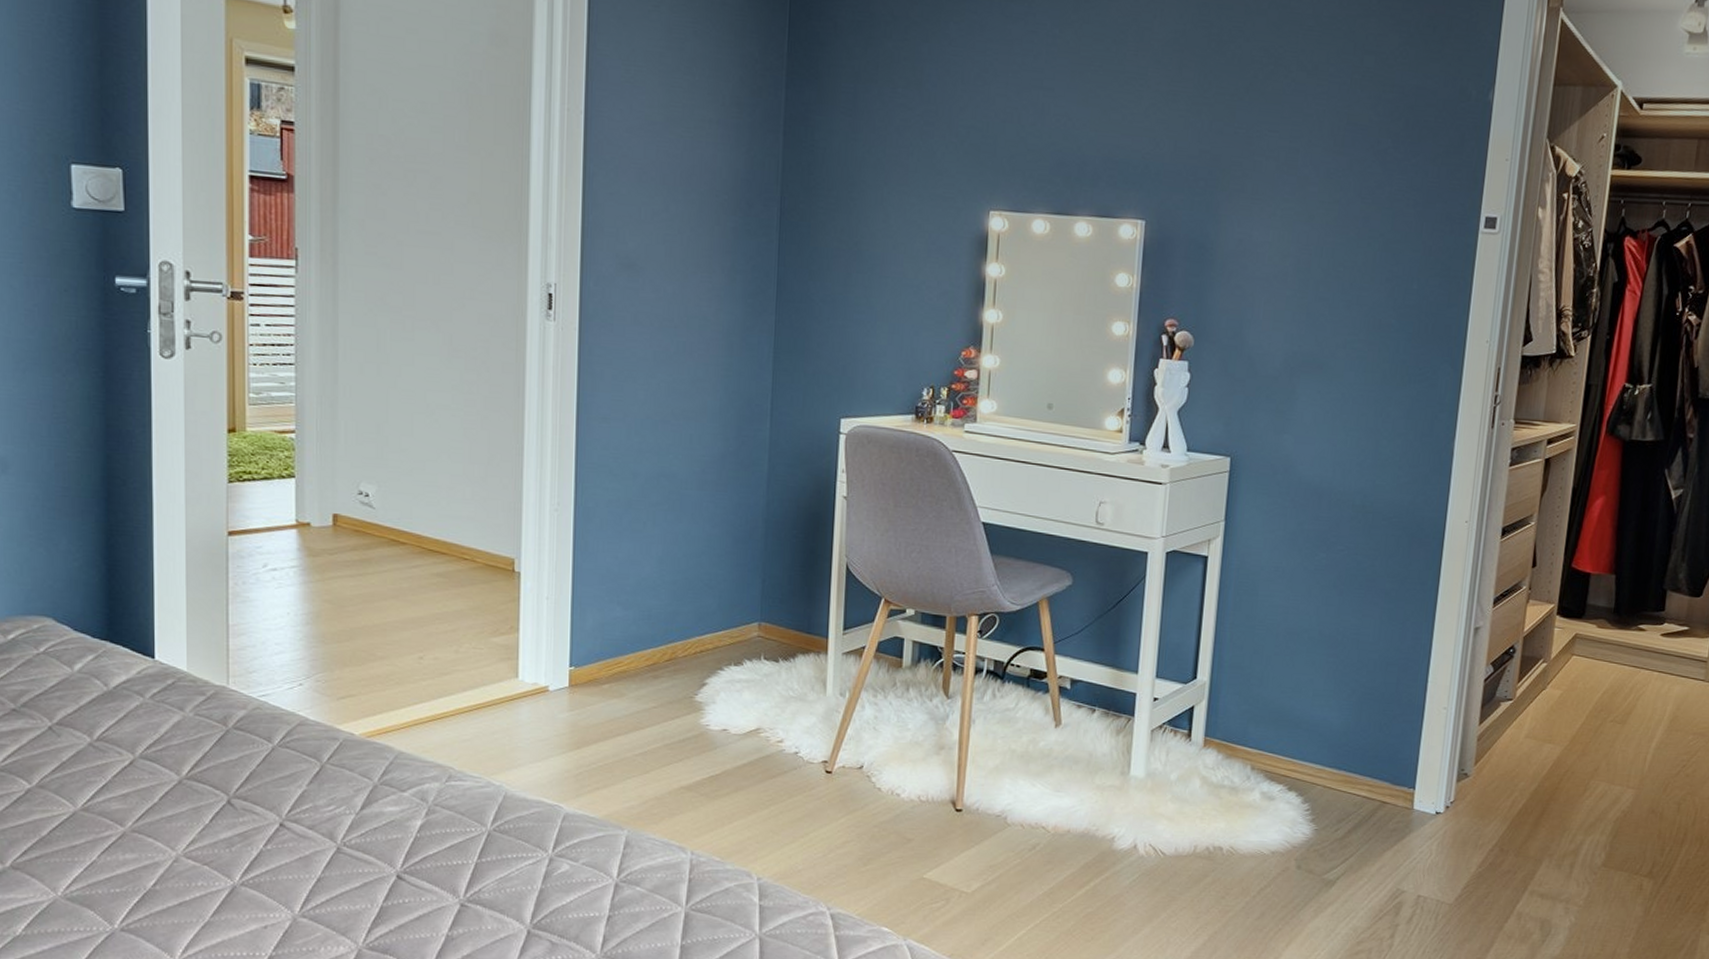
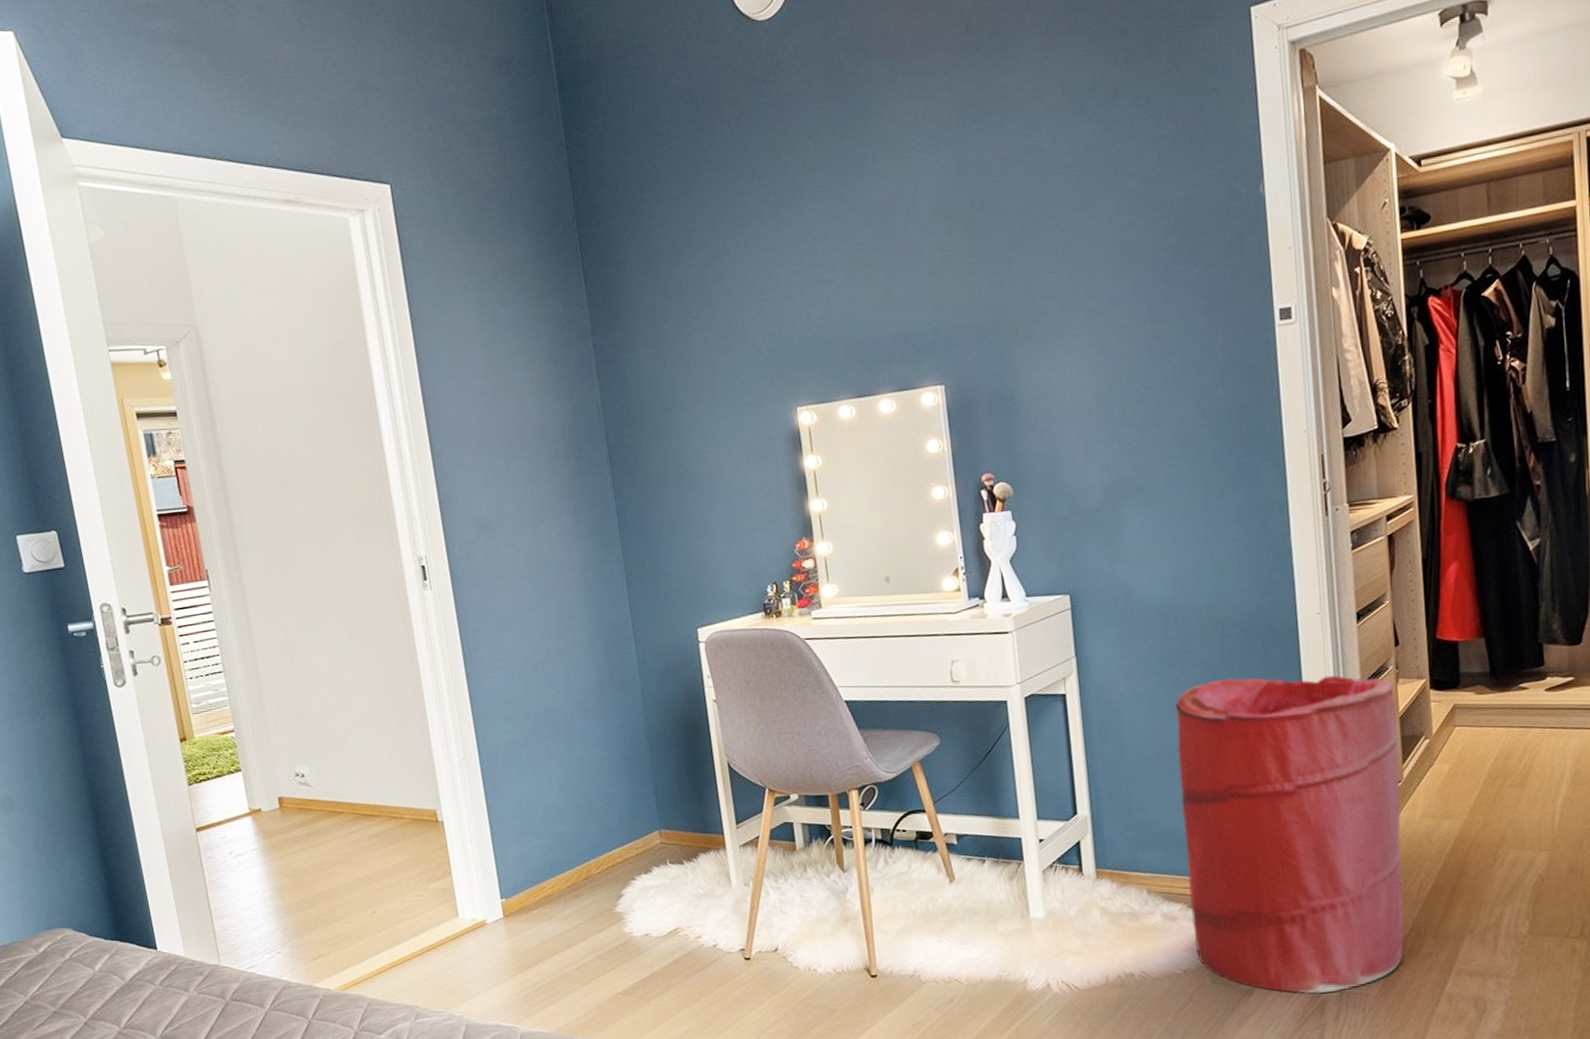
laundry hamper: none [1288,569,1524,894] -> present [1175,675,1405,994]

